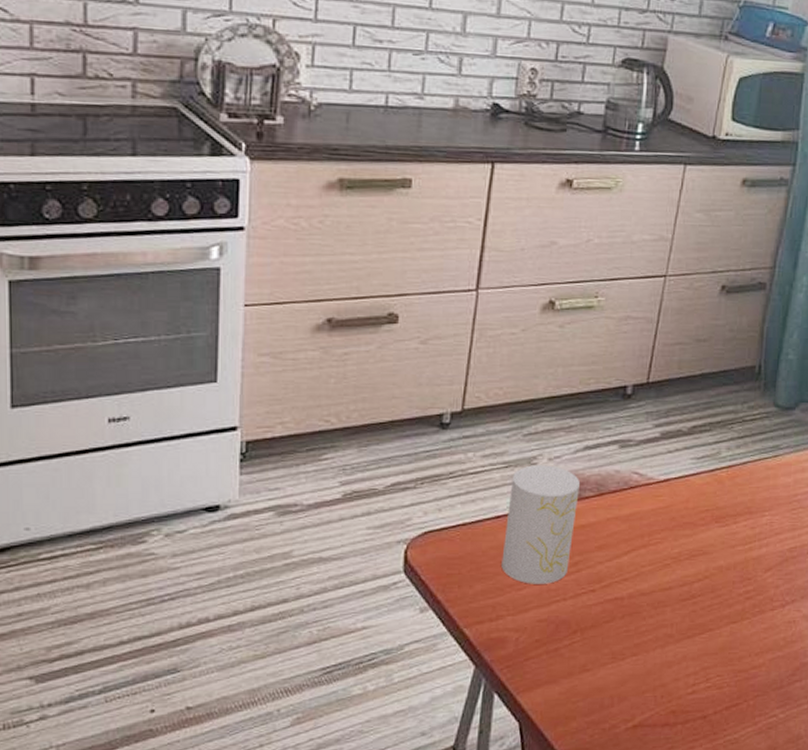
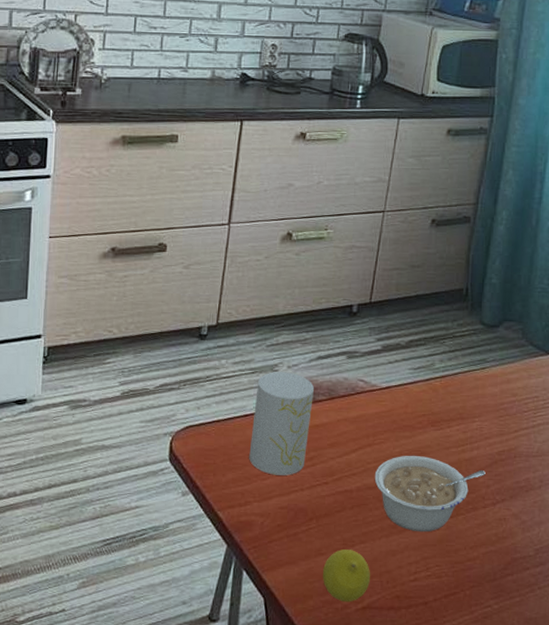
fruit: none [588,663,643,722] -> present [323,549,370,602]
legume: none [649,555,775,640] -> present [374,455,486,532]

